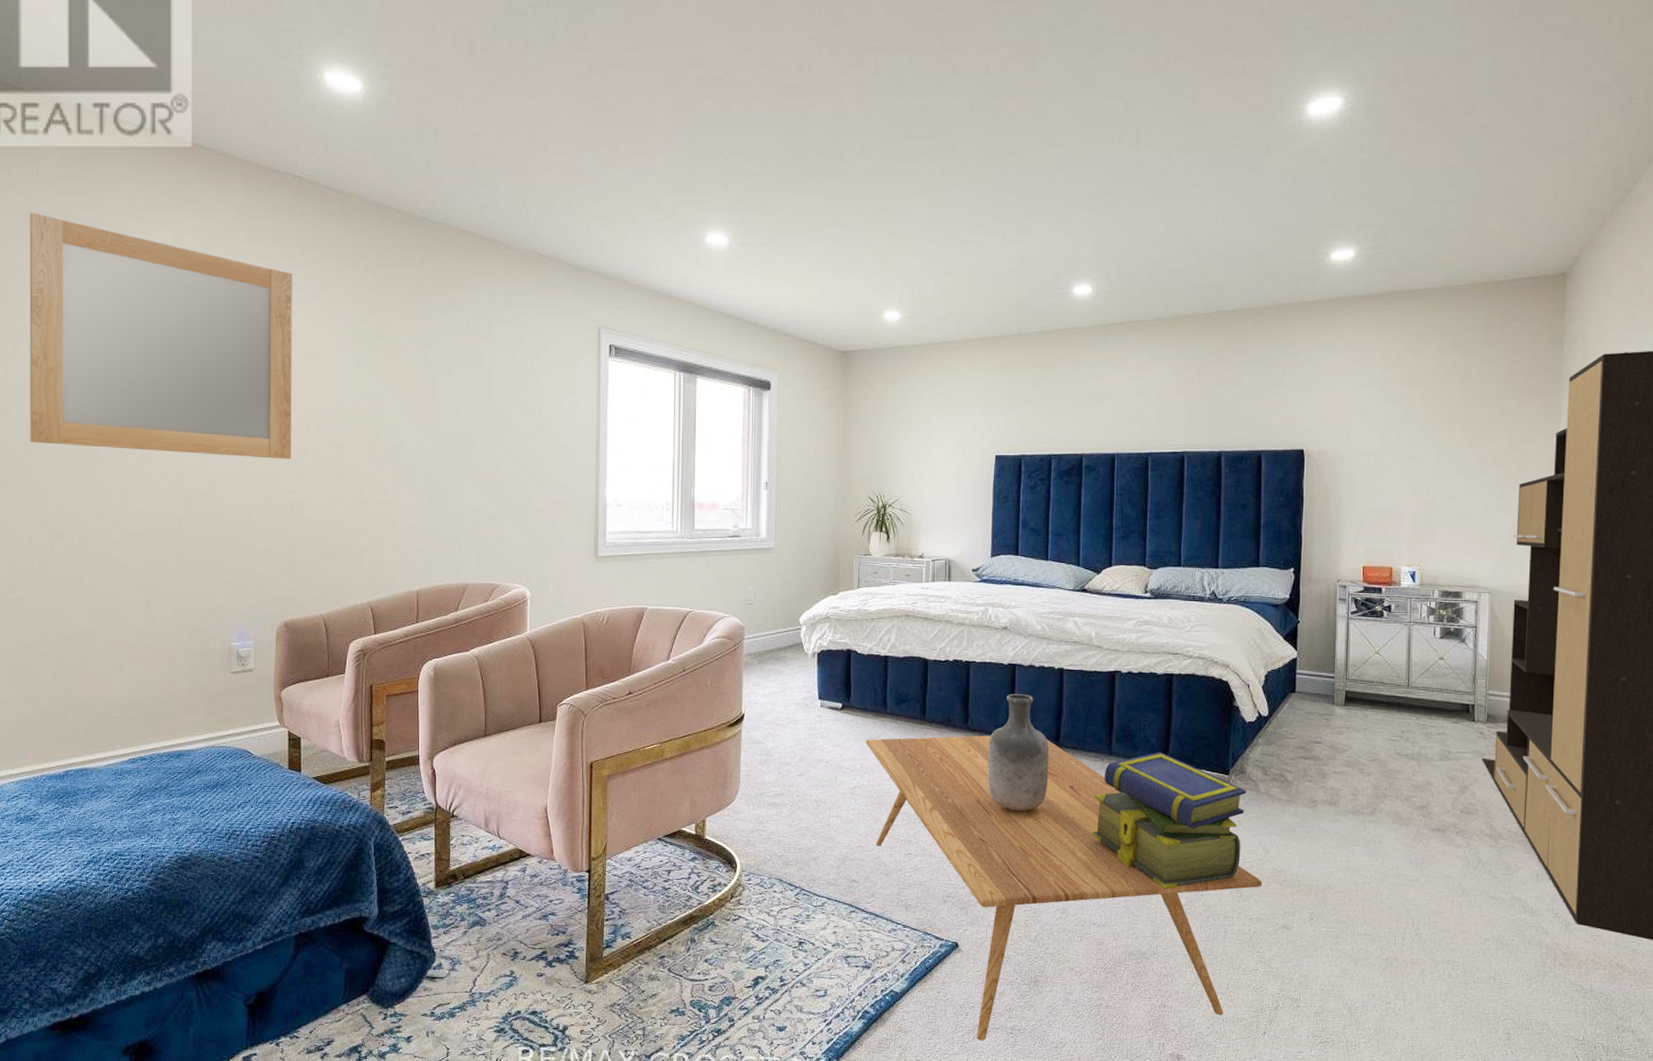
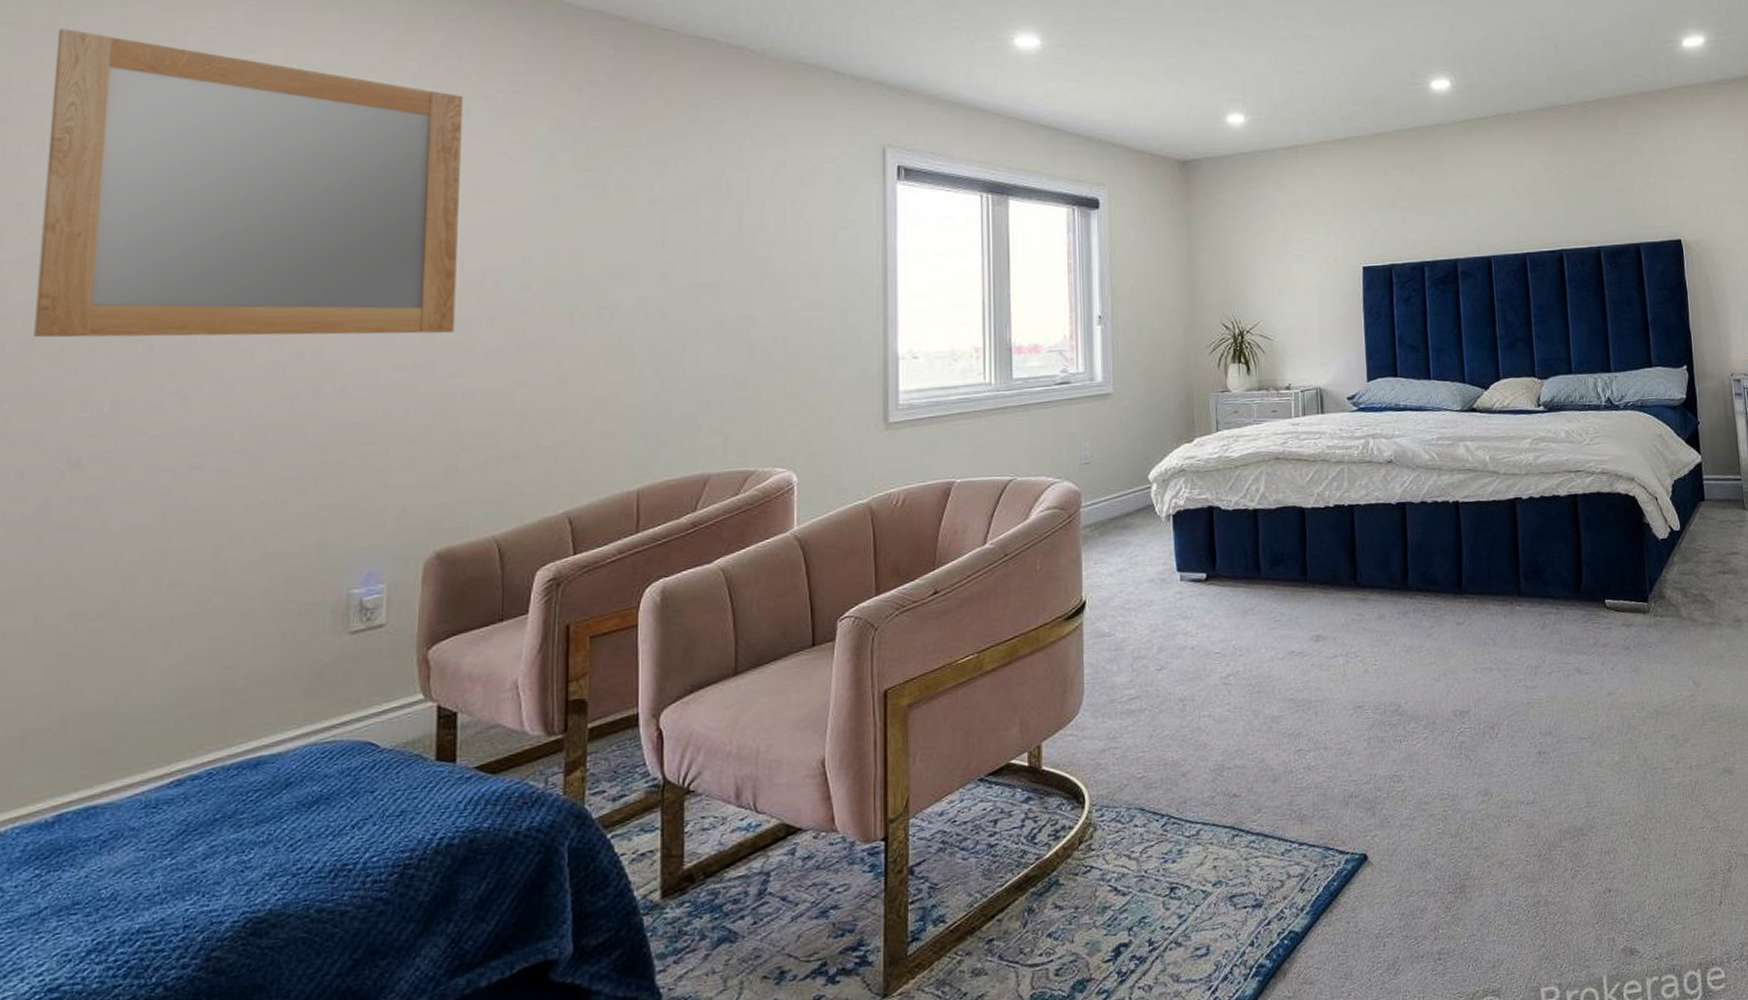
coffee table: present [866,735,1263,1041] -> none [1238,587,1698,977]
vase: present [987,694,1049,812] -> none [1382,536,1454,678]
stack of books: present [1091,752,1246,889] -> none [1506,585,1671,747]

